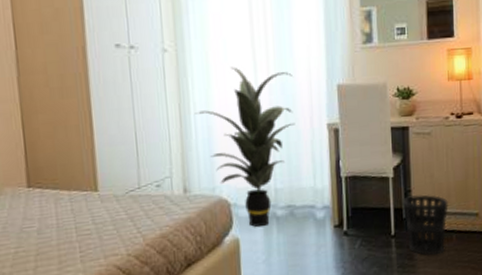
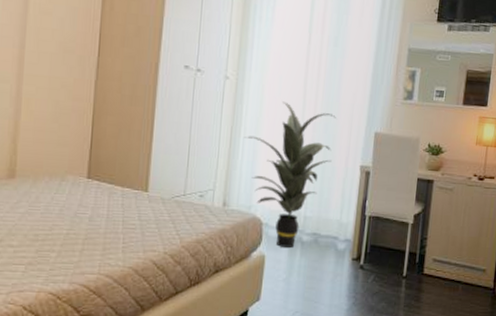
wastebasket: present [402,194,448,256] -> none [416,243,460,301]

